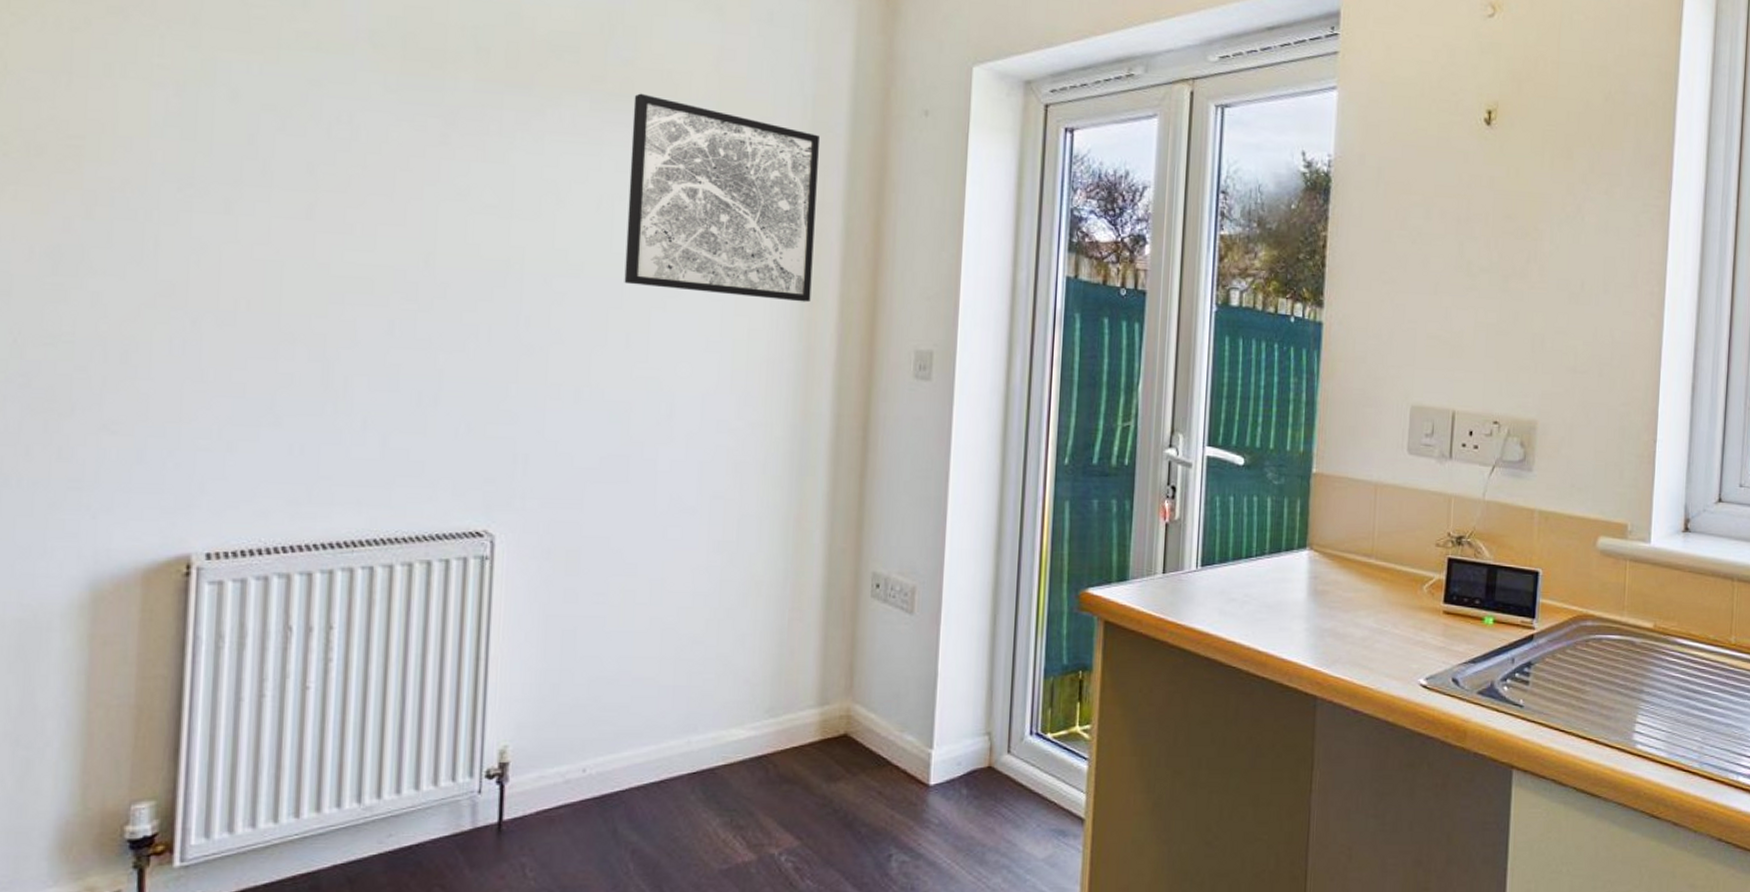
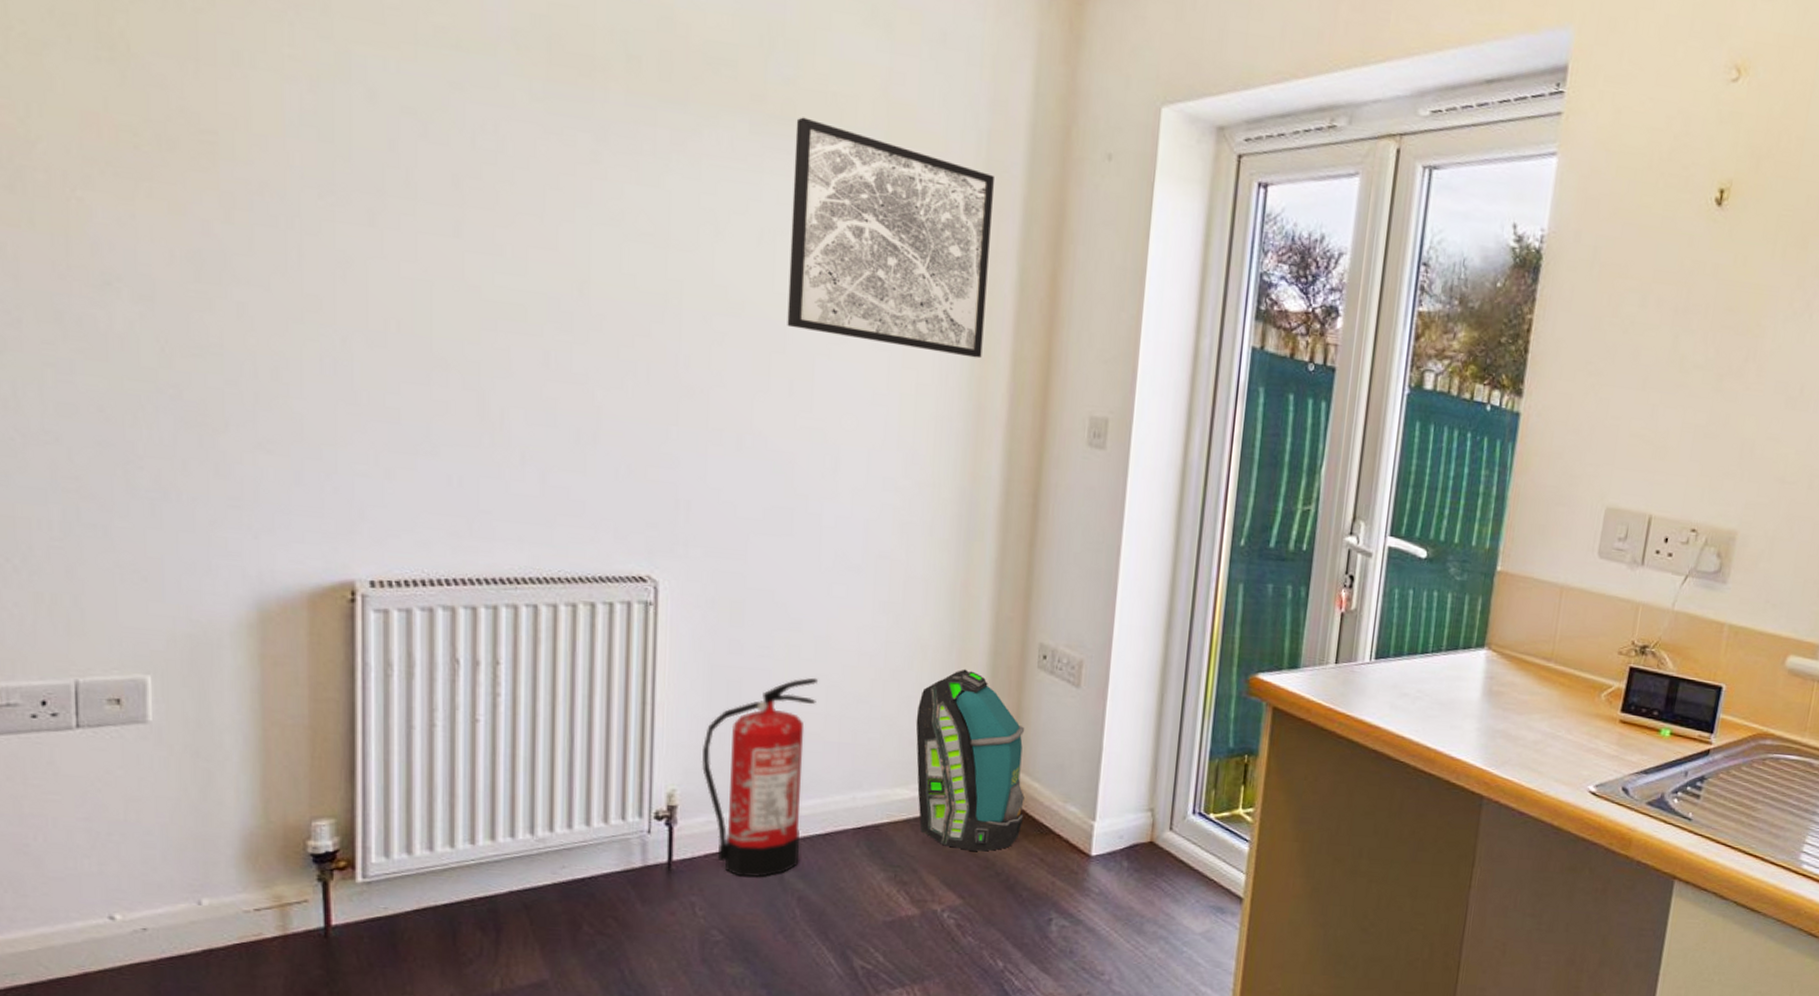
fire extinguisher: none [534,621,654,833] -> present [701,677,819,878]
backpack: none [750,603,861,789] -> present [915,669,1025,852]

